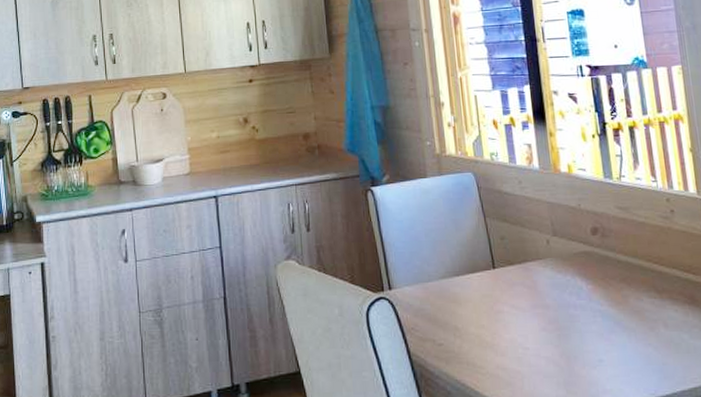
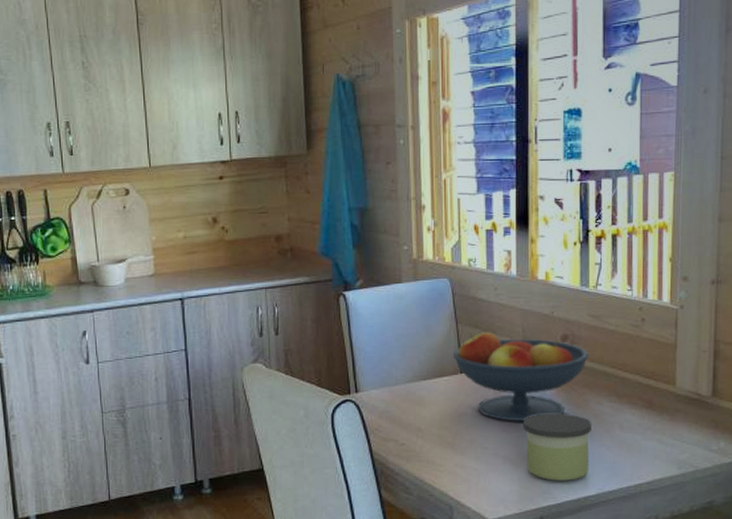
fruit bowl: none [484,226,622,320] -> present [454,332,588,422]
candle: none [563,310,638,385] -> present [523,413,591,481]

